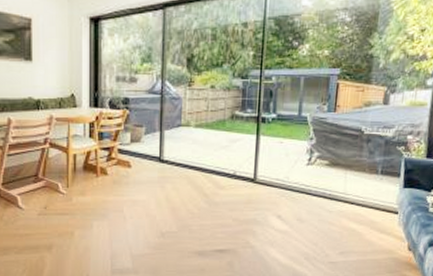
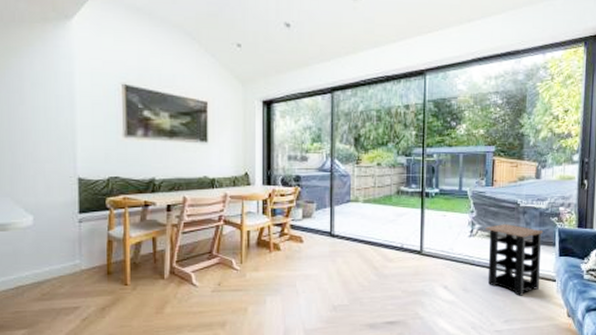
side table: none [325,152,388,228] -> present [485,224,544,296]

